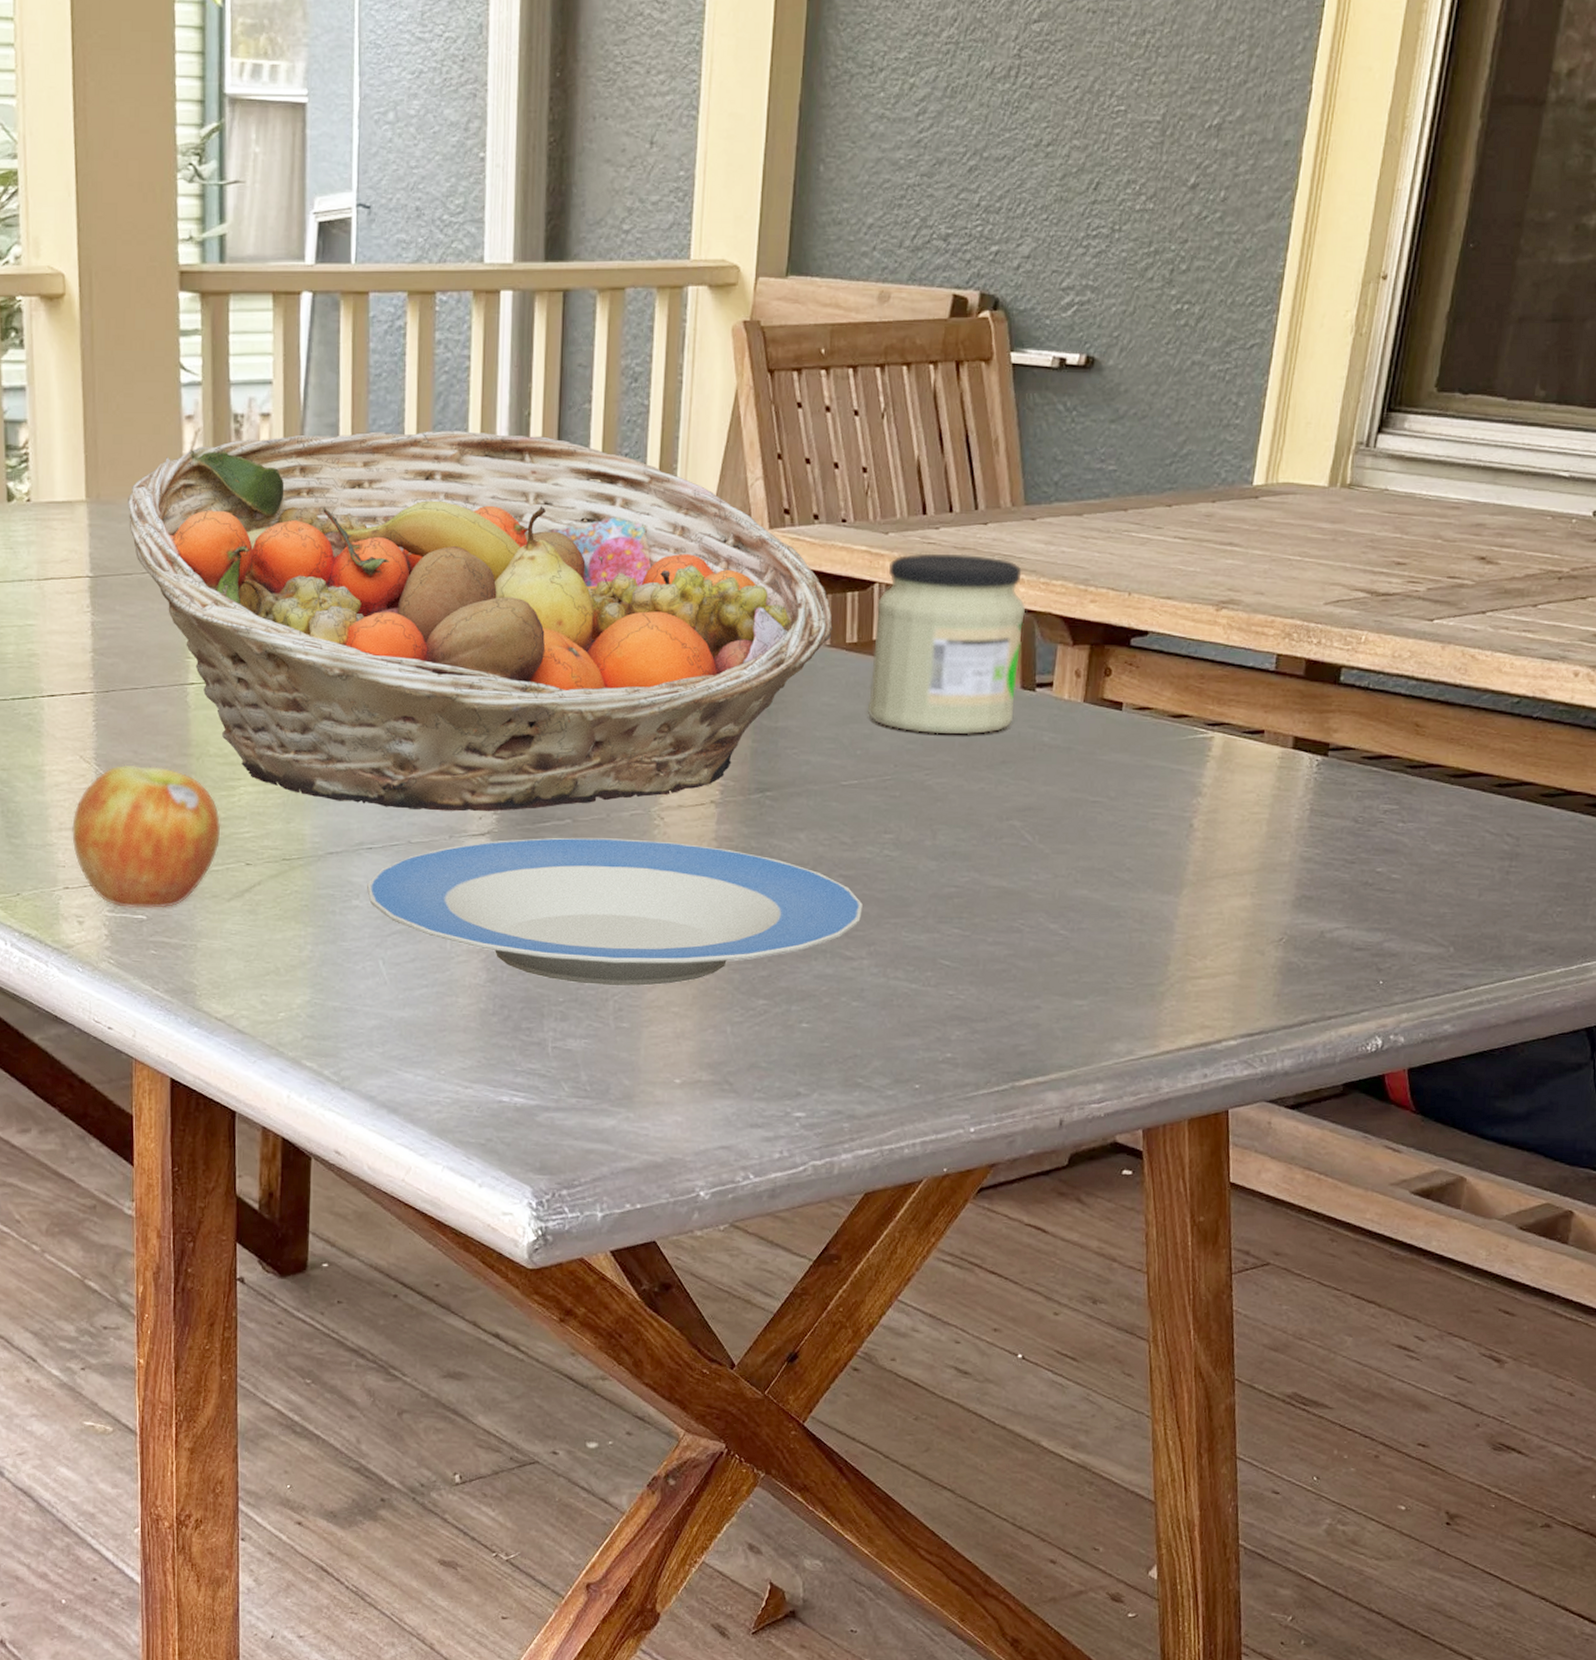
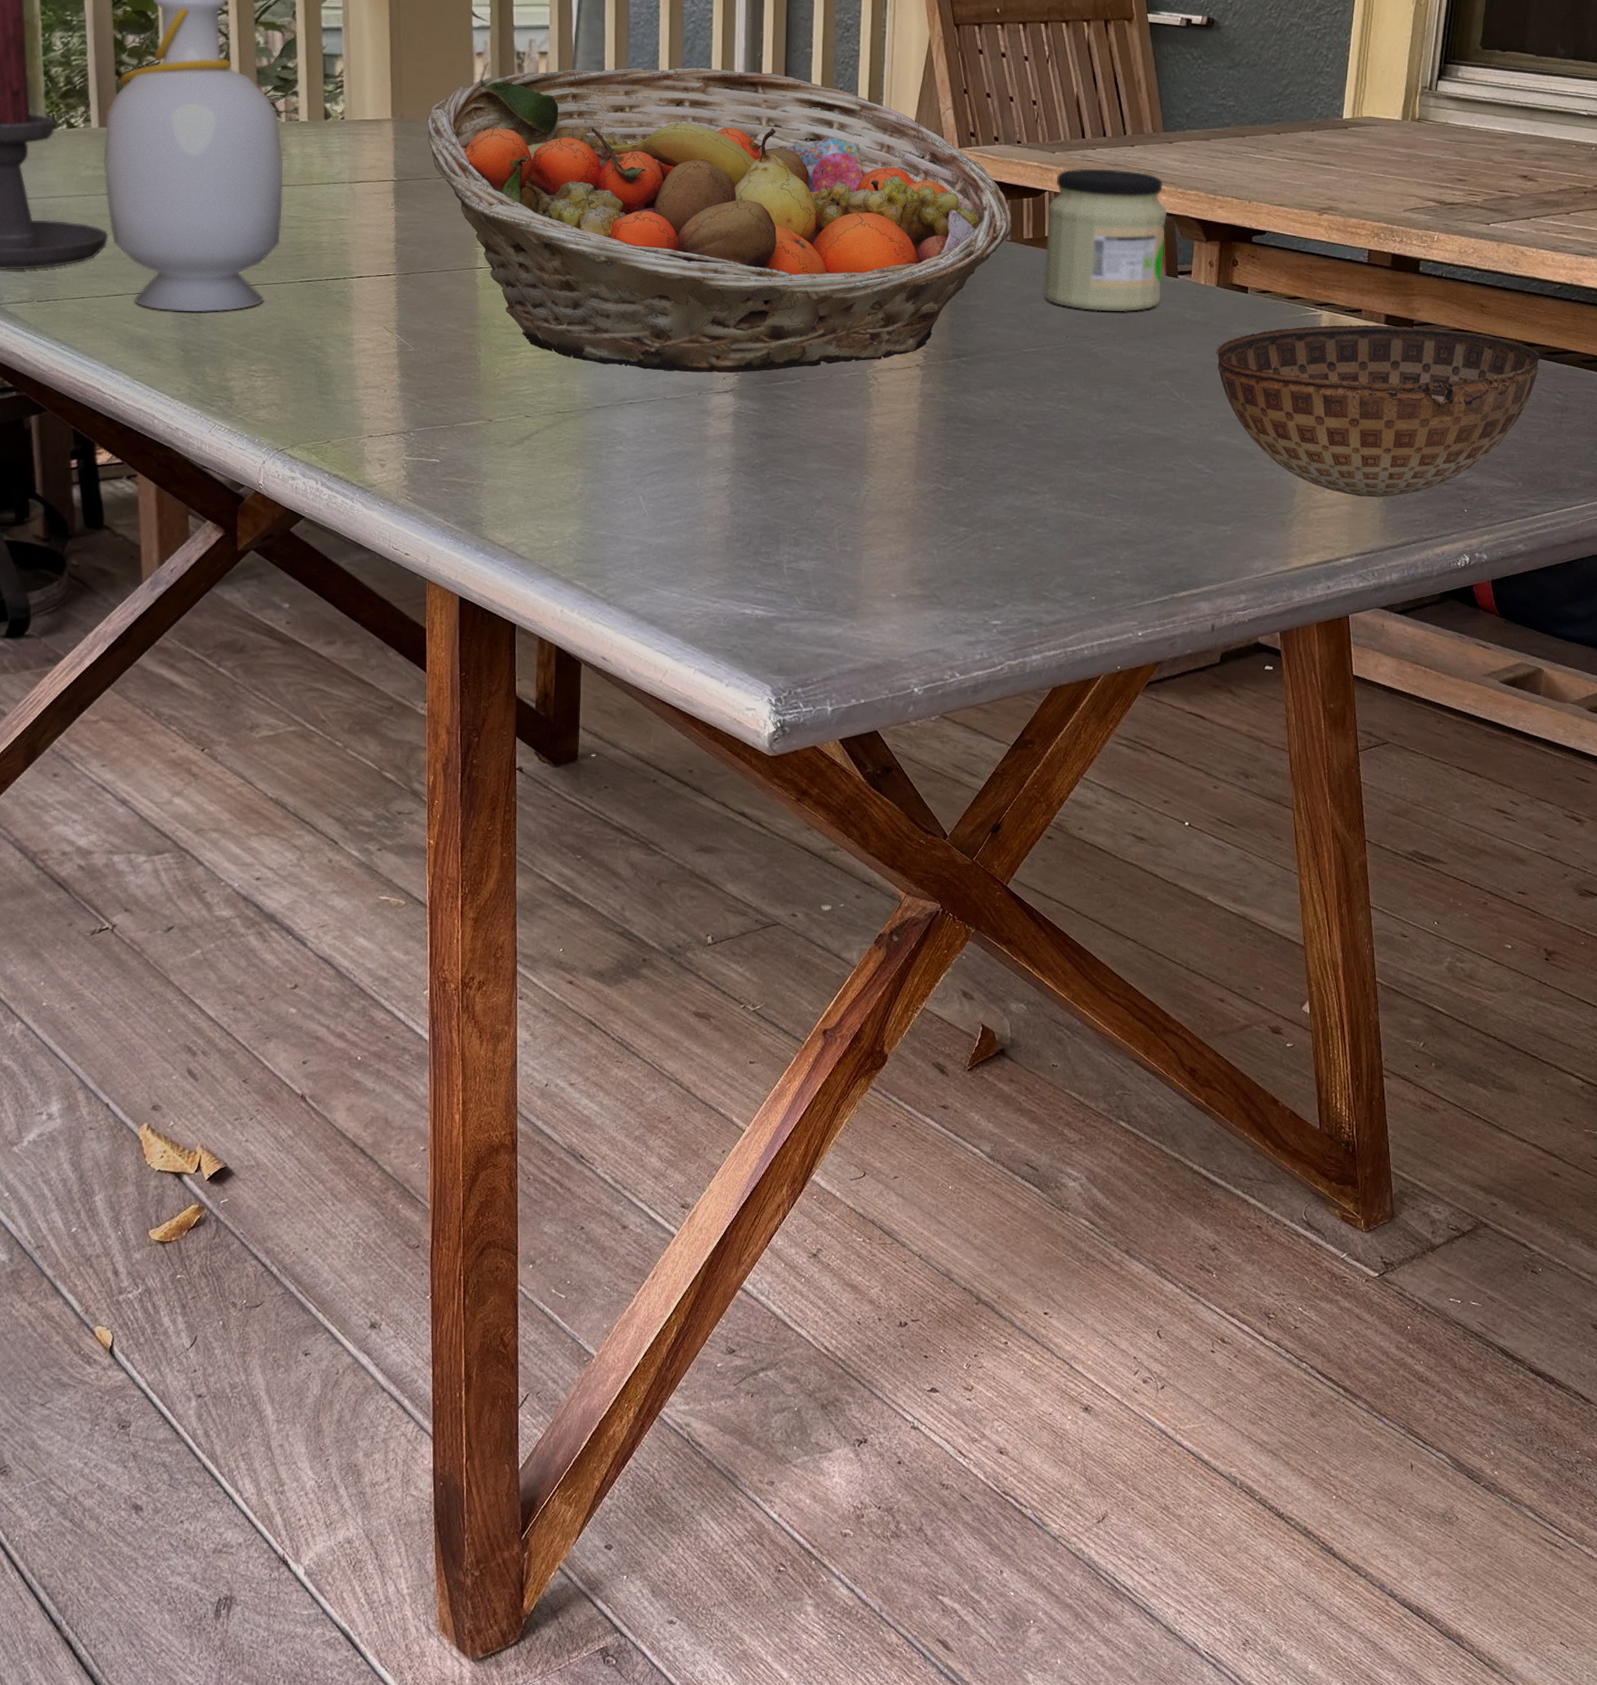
apple: present [72,764,221,908] -> none [376,334,505,453]
plate: present [367,837,863,986] -> none [629,394,1044,517]
bowl: none [1077,749,1487,966] -> present [1215,324,1540,498]

